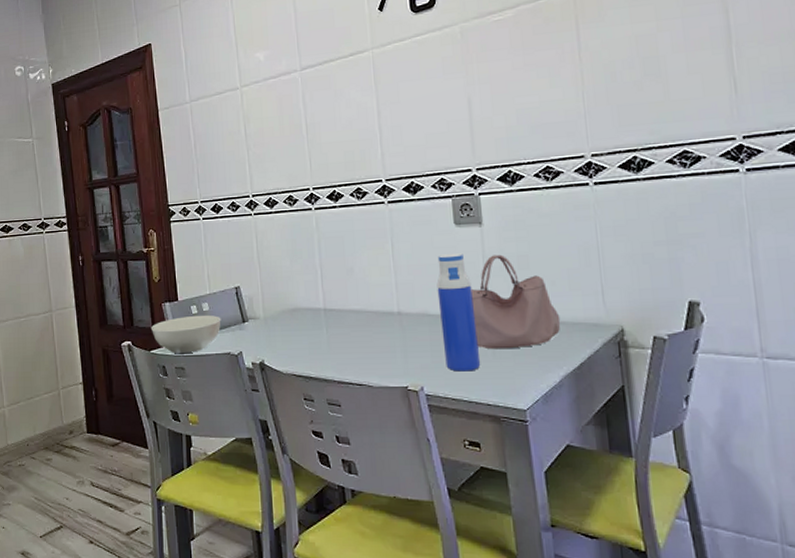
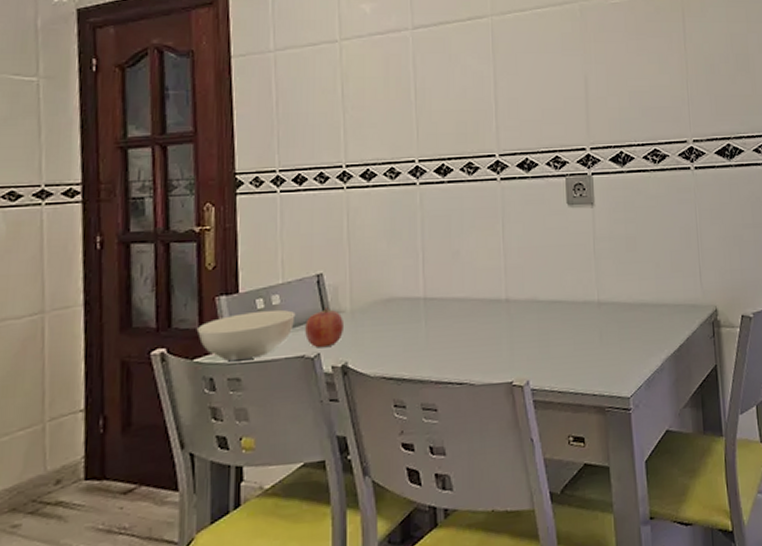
fruit: none [229,314,259,347] -> present [305,307,343,348]
water bottle: present [436,254,481,372] -> none [547,235,588,362]
handbag: present [470,254,561,350] -> none [580,236,663,336]

